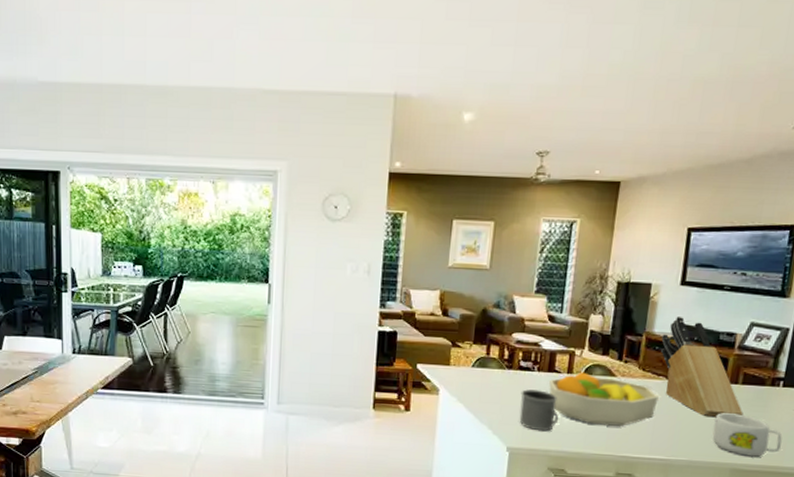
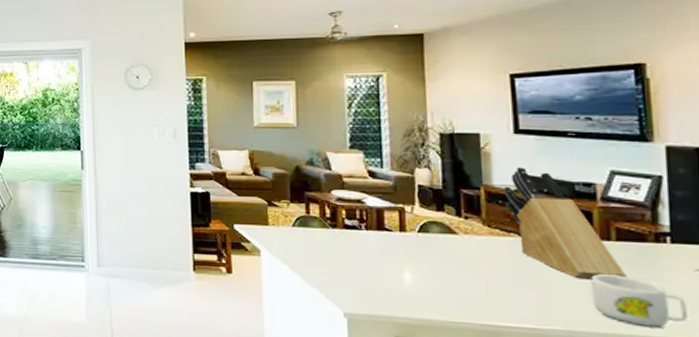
mug: present [519,389,560,432] -> none [350,249,399,296]
fruit bowl: present [548,372,659,426] -> none [379,229,514,290]

